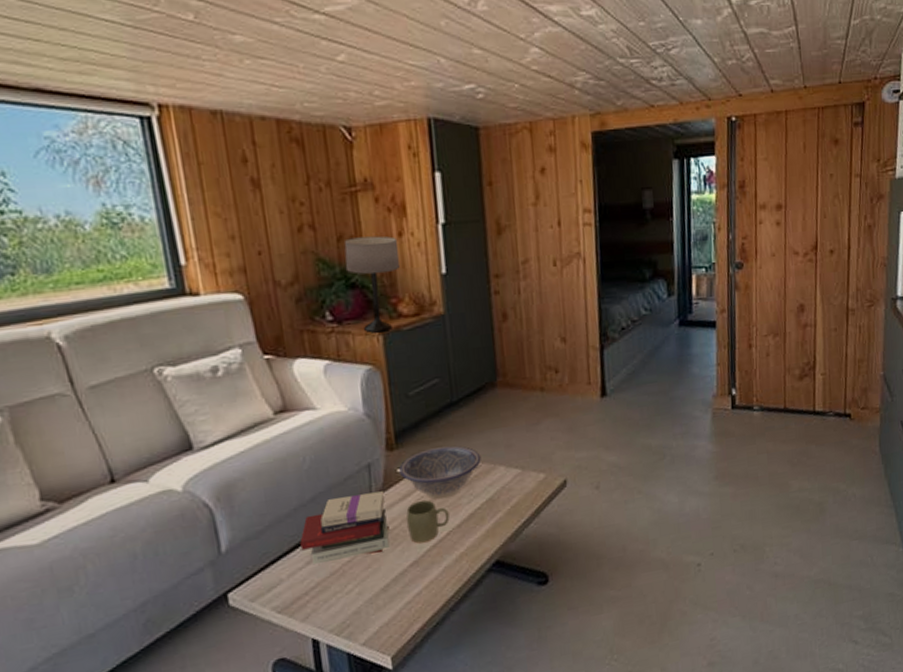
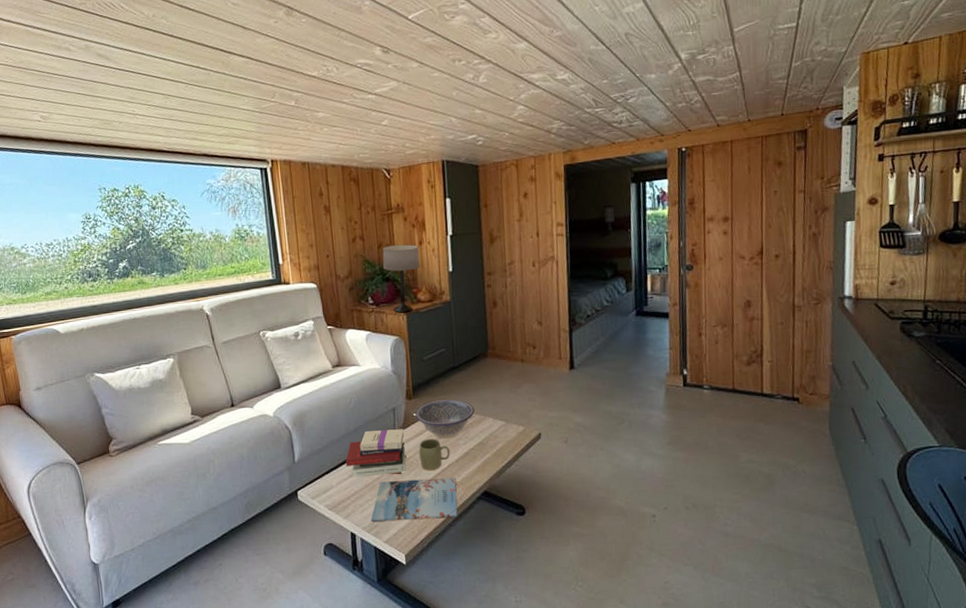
magazine: none [340,548,462,621] -> present [371,478,458,522]

